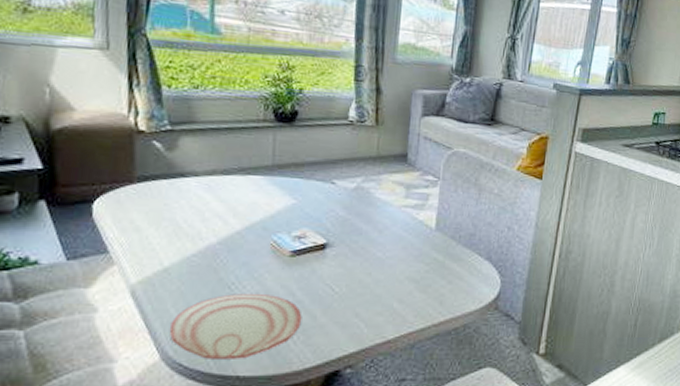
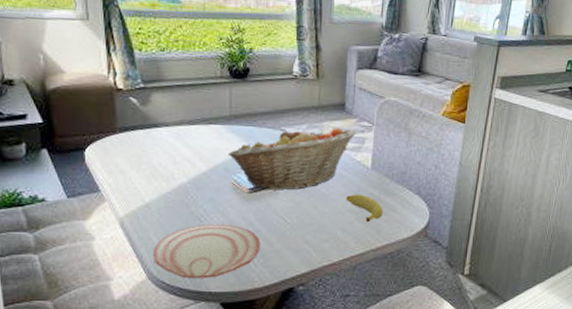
fruit basket: none [267,181,420,254] -> present [227,128,357,191]
banana: none [405,259,448,293] -> present [346,194,384,223]

